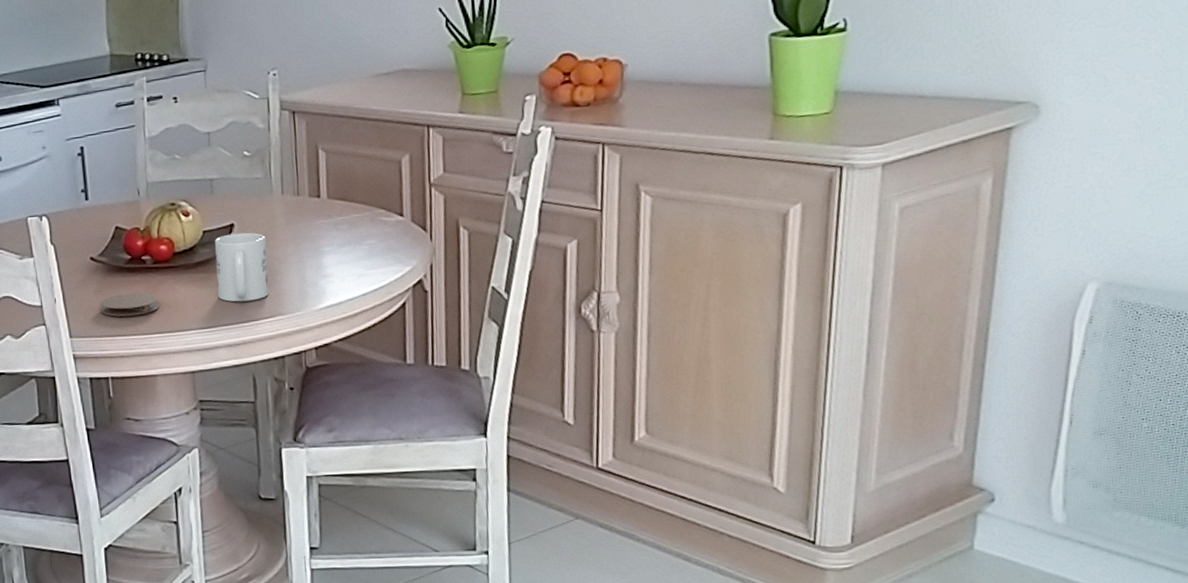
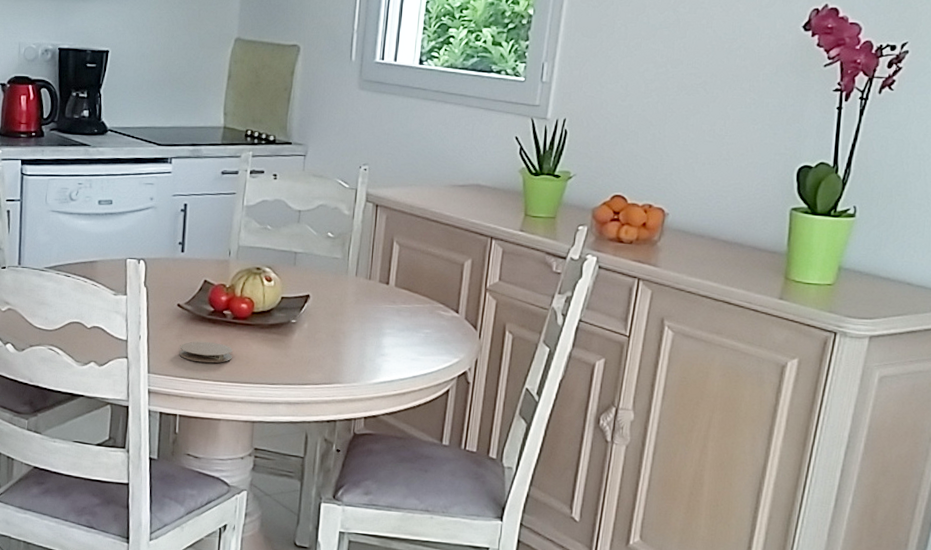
mug: present [215,232,269,302] -> none [286,303,336,367]

